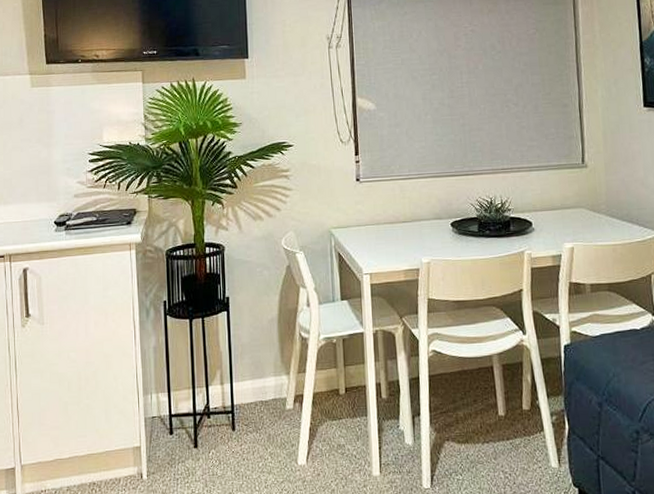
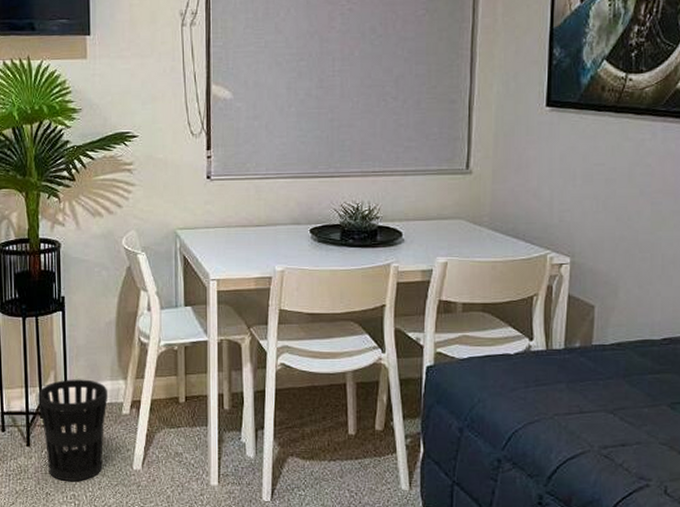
wastebasket: none [205,376,272,481] -> present [38,379,108,481]

